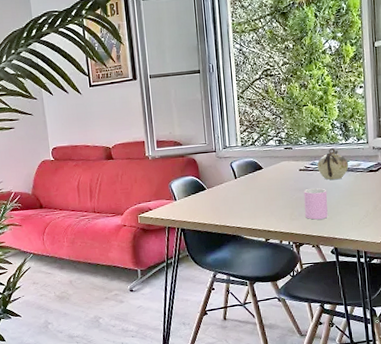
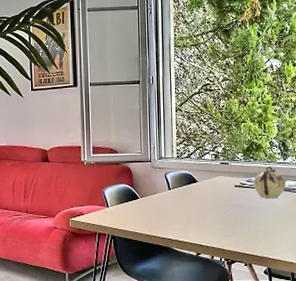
cup: present [304,188,328,220] -> none [238,205,263,238]

